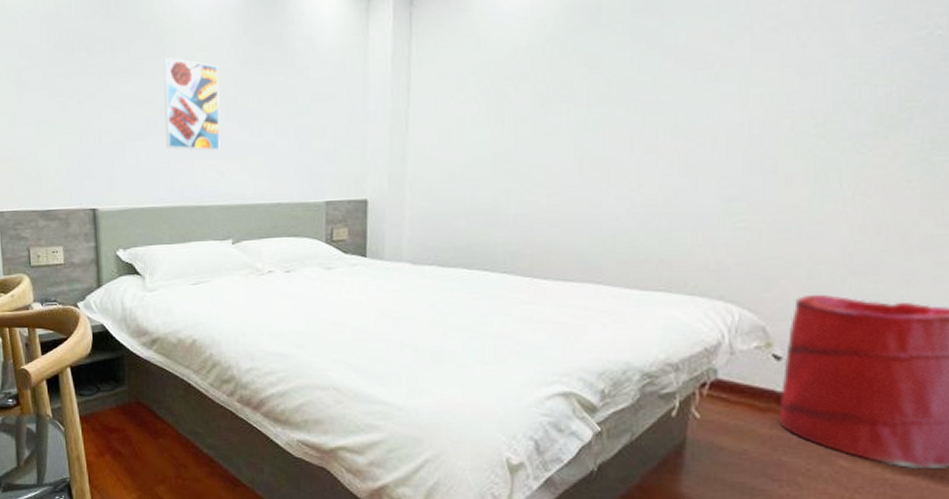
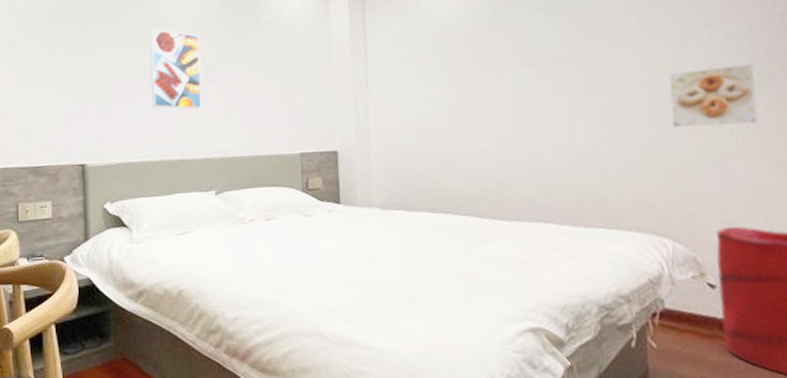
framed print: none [768,103,888,180] -> present [669,64,758,128]

